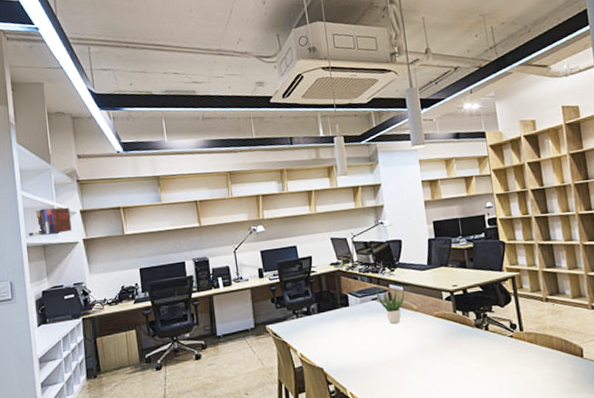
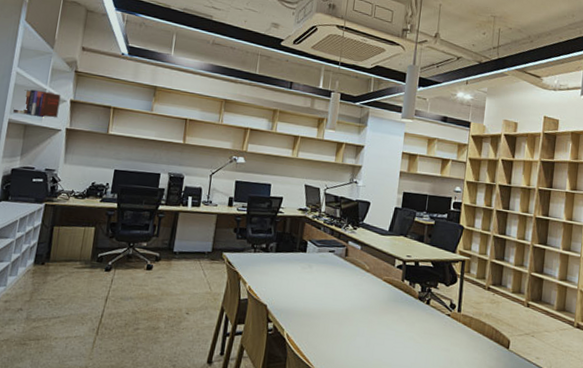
potted plant: present [376,289,405,324] -> none [334,242,361,279]

